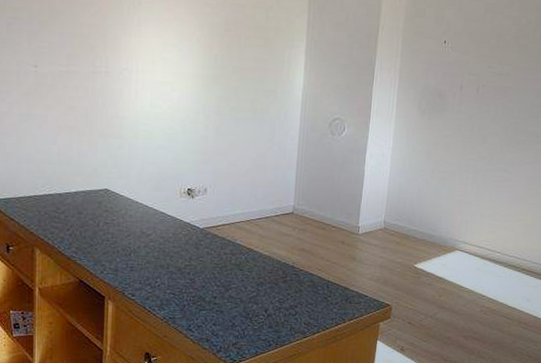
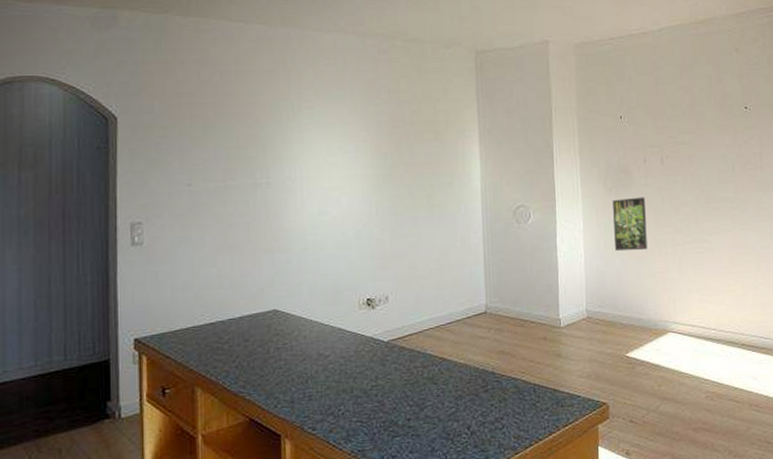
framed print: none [419,122,455,173] -> present [613,197,648,251]

